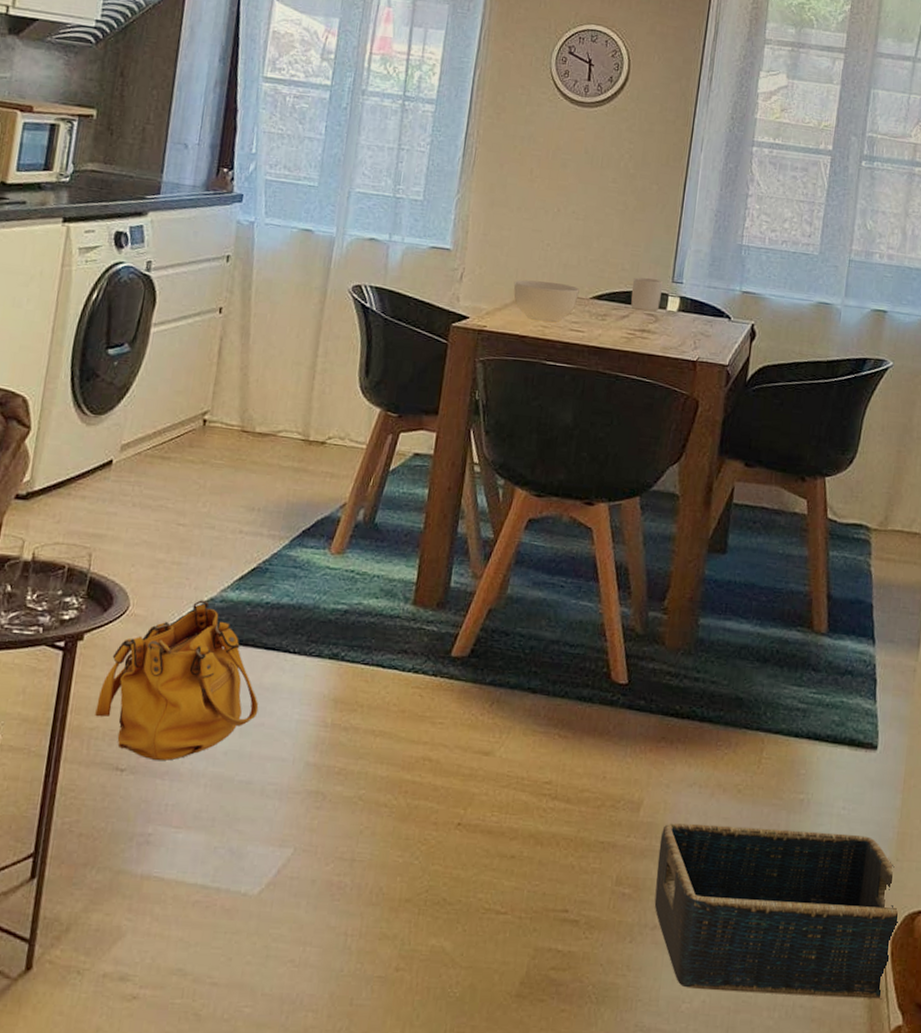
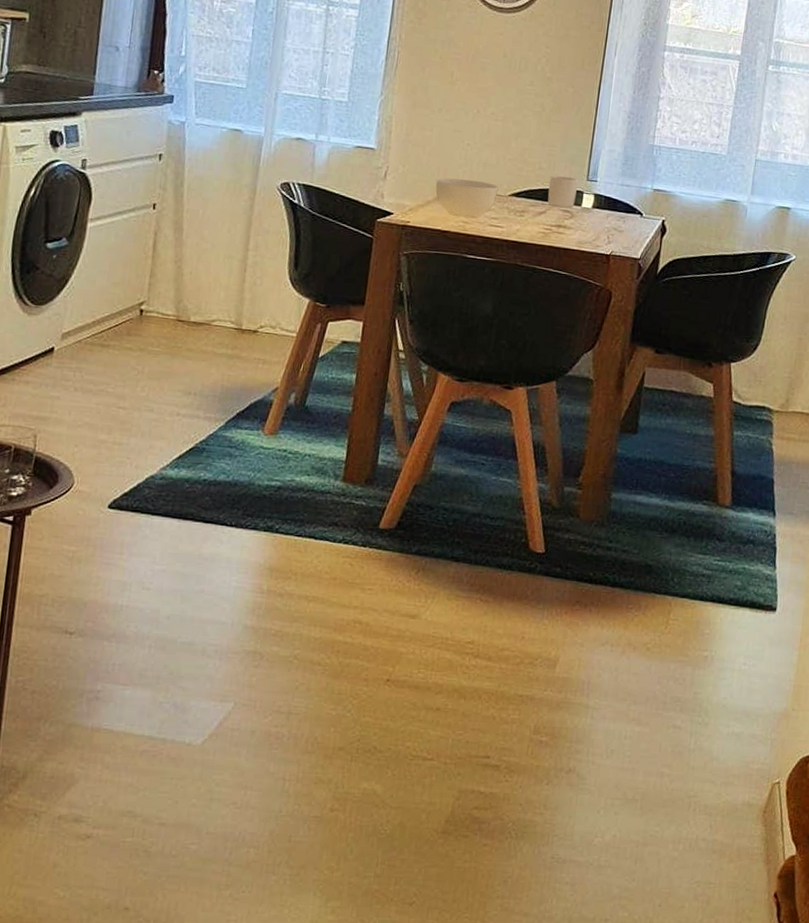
handbag: present [95,600,259,761] -> none [44,477,199,625]
basket: present [654,823,898,1000] -> none [569,678,793,833]

